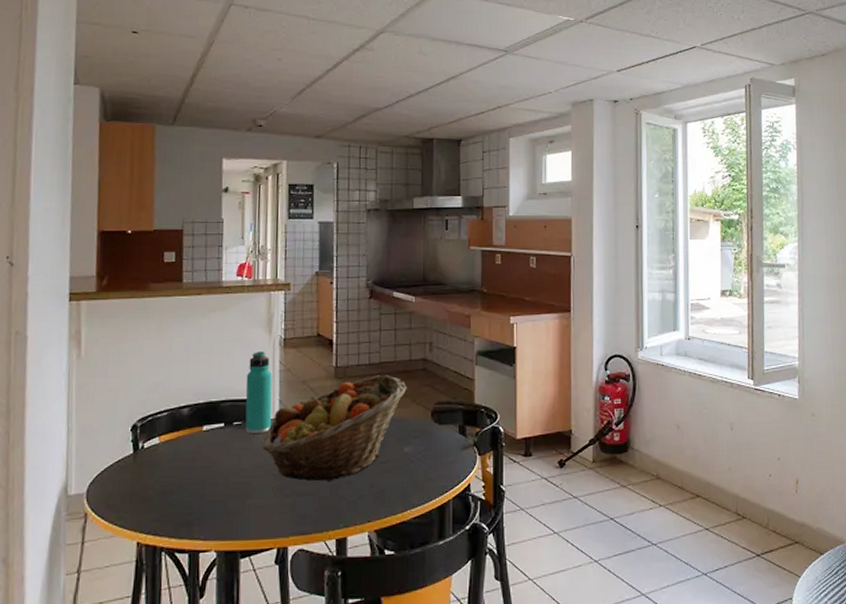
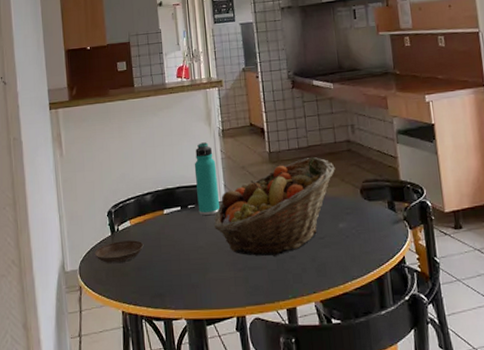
saucer: none [109,460,174,487] -> present [94,240,144,264]

